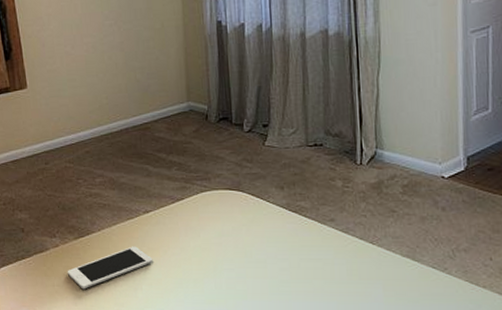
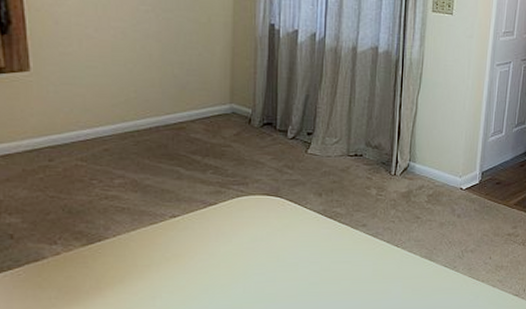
cell phone: present [67,246,153,290] -> none [69,253,177,301]

